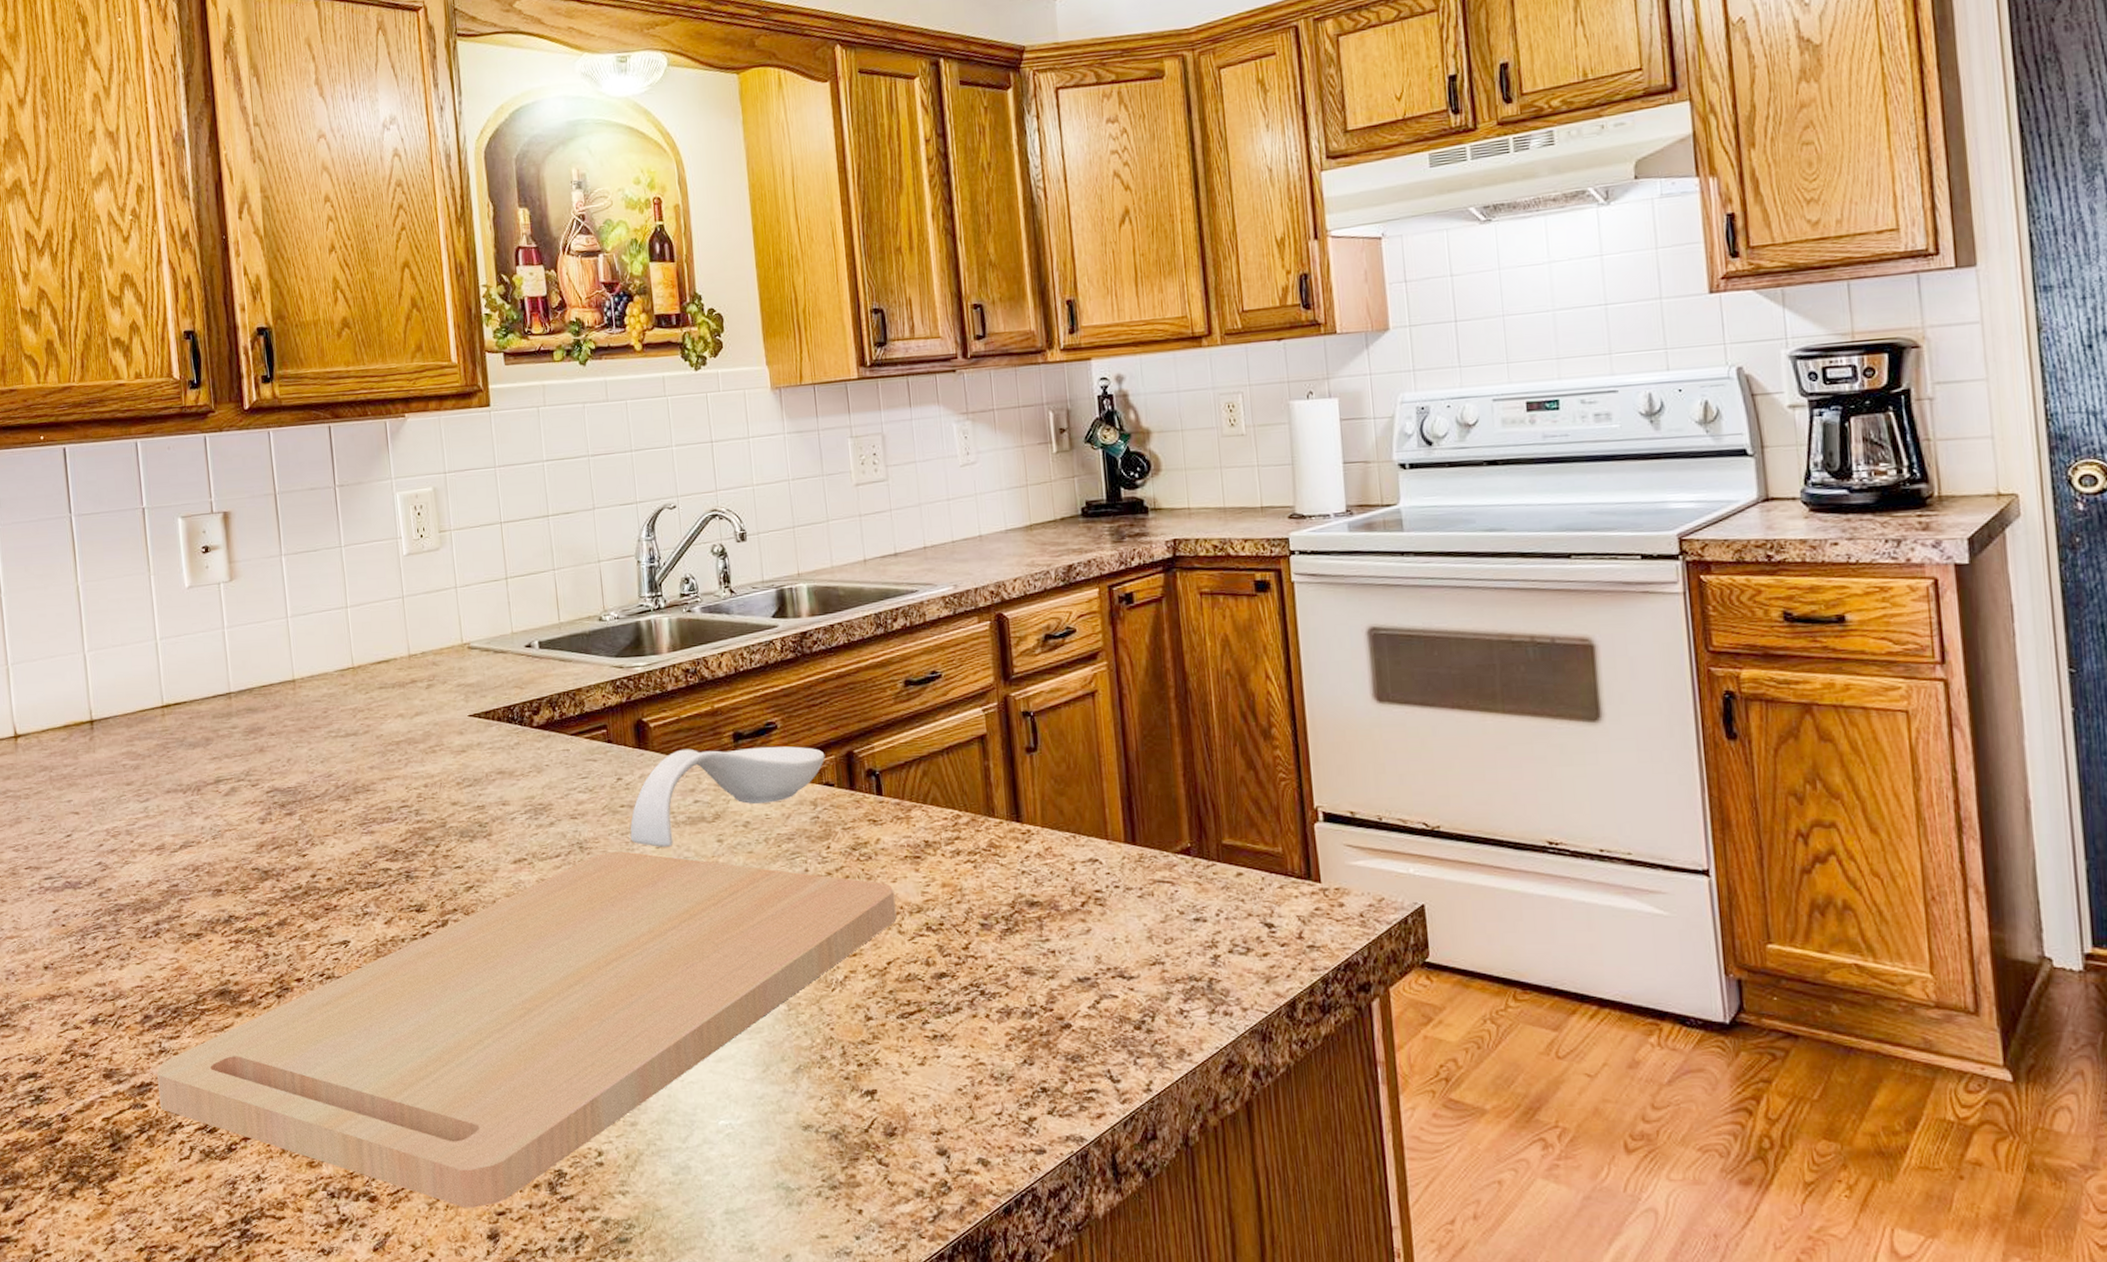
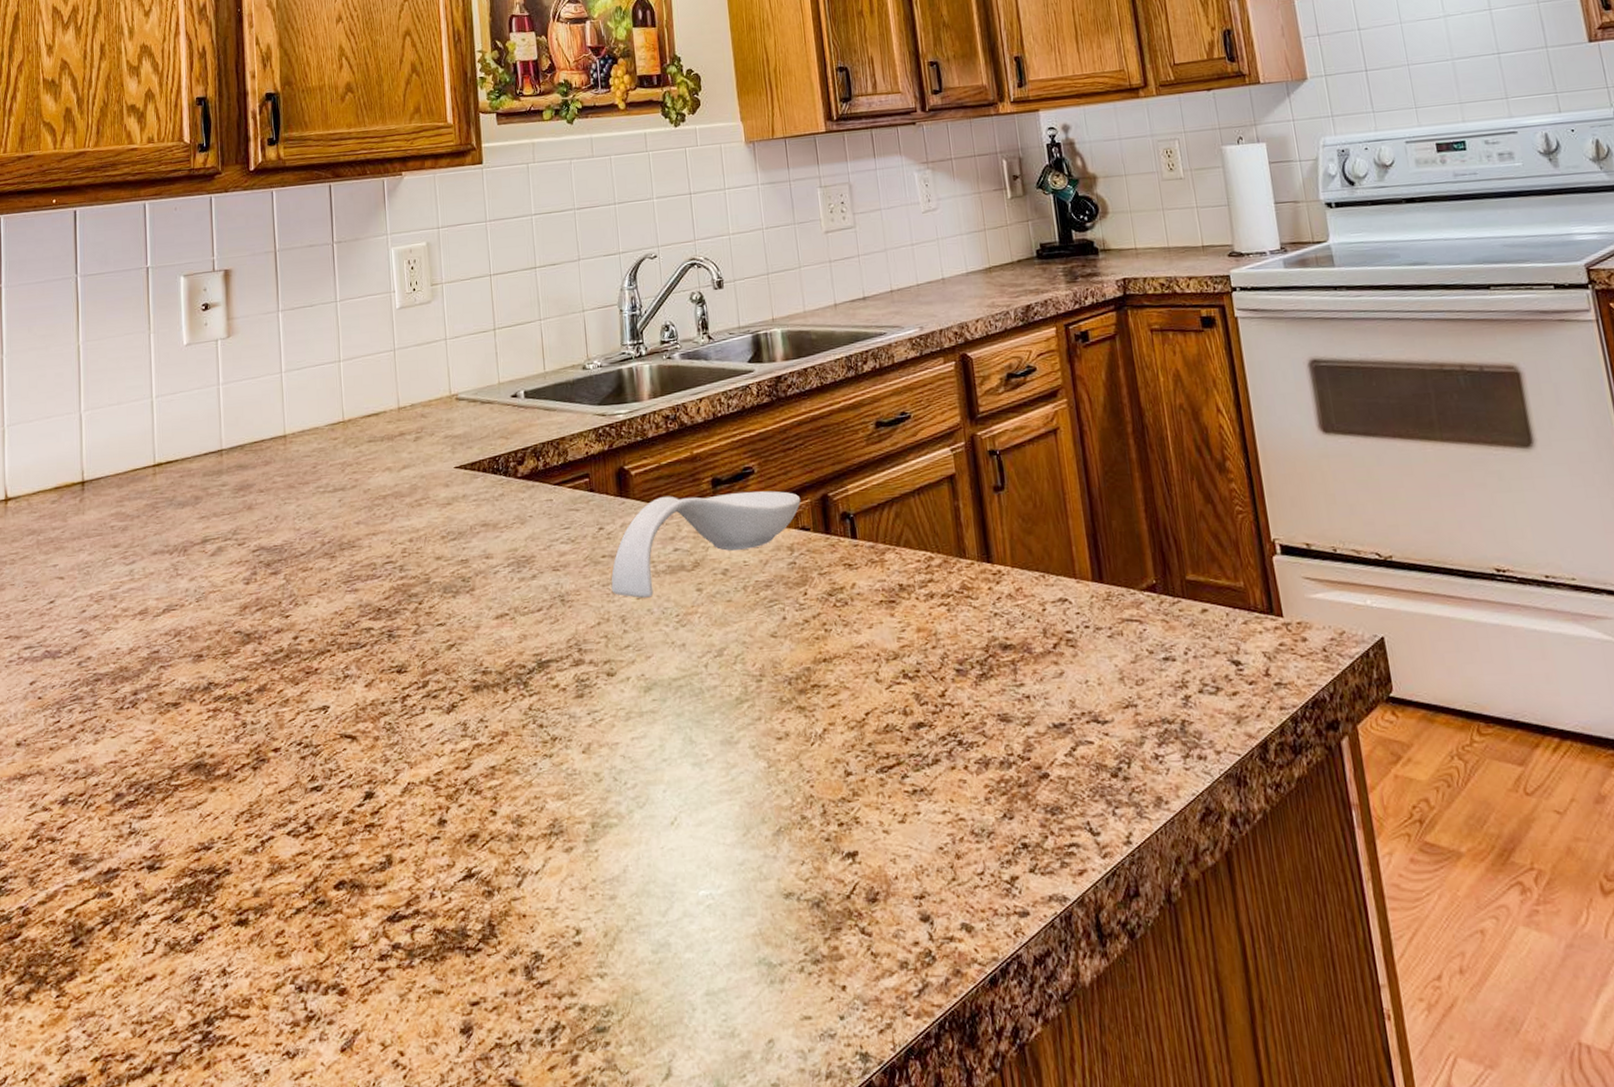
cutting board: present [156,851,897,1208] -> none [124,603,874,998]

